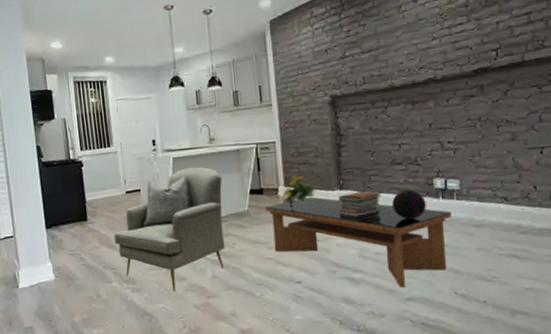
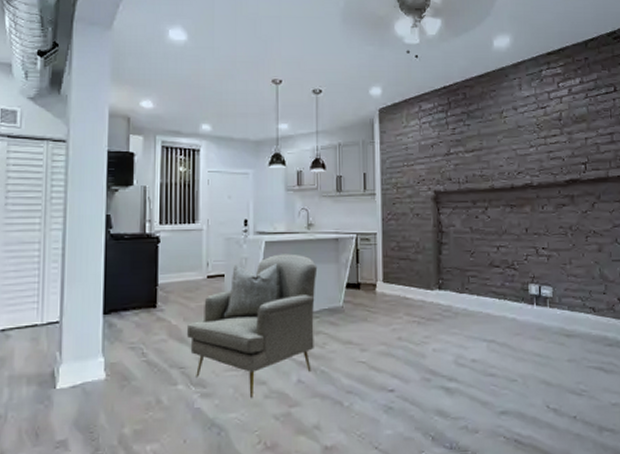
coffee table: present [266,196,452,287] -> none [362,295,545,399]
flowering plant: present [282,174,318,210] -> none [380,270,417,308]
book stack: present [338,190,382,217] -> none [436,292,480,319]
decorative orb: present [392,189,427,220] -> none [489,294,522,326]

